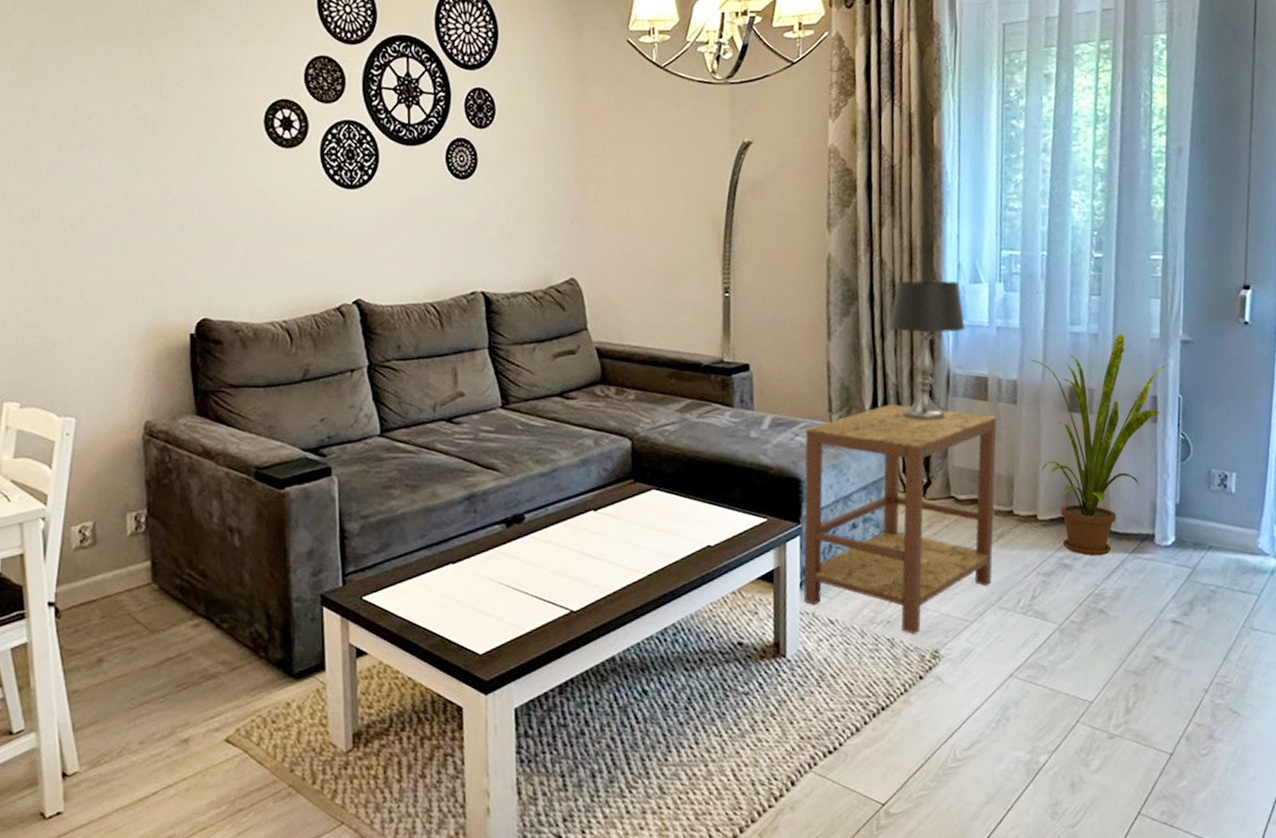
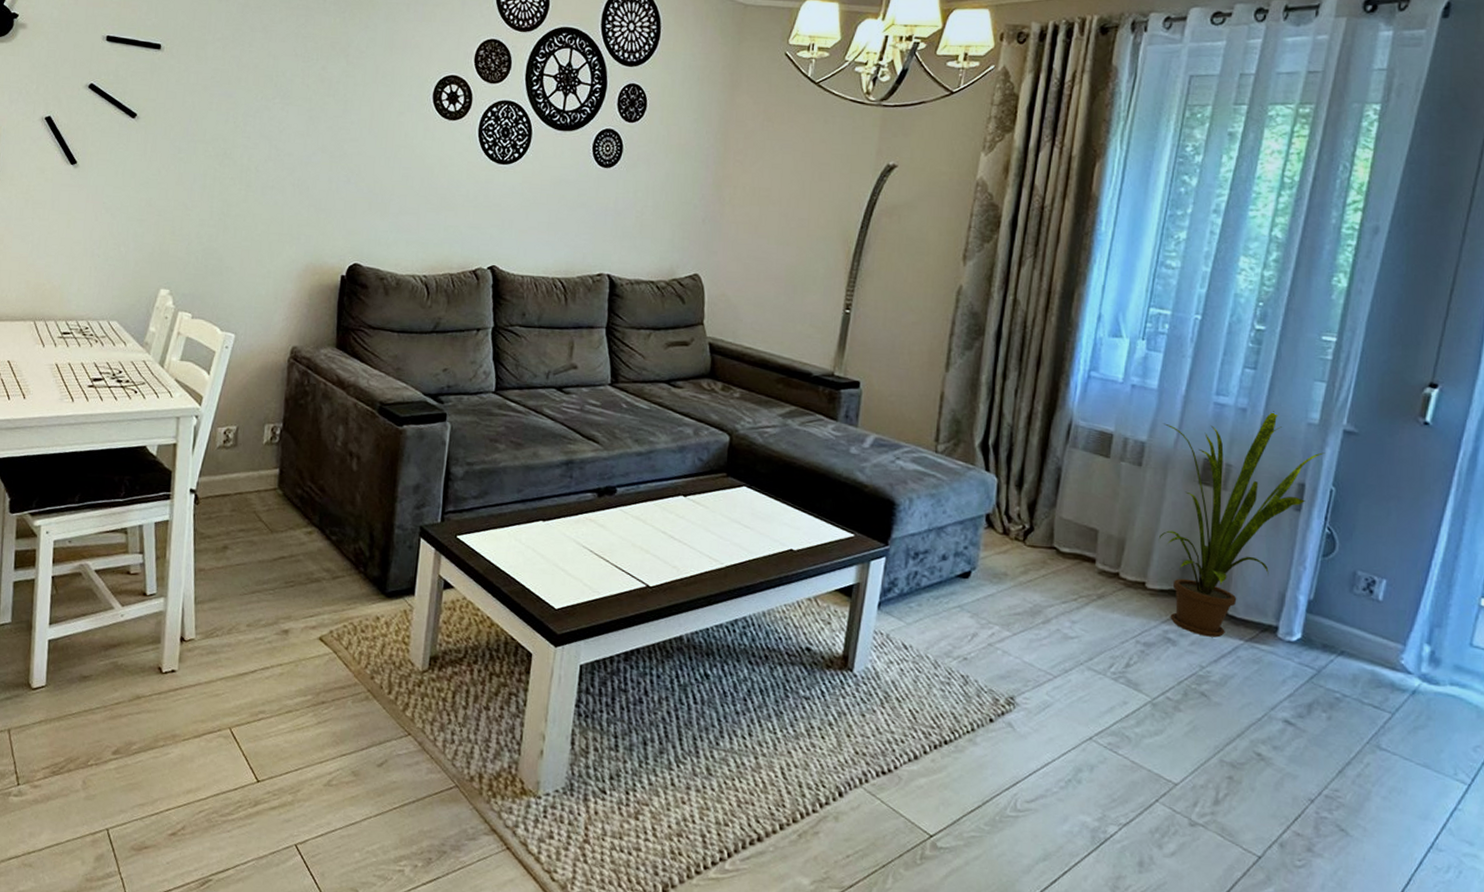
side table: present [803,404,997,635] -> none [880,444,1117,677]
table lamp: present [888,280,966,421] -> none [1012,324,1097,468]

